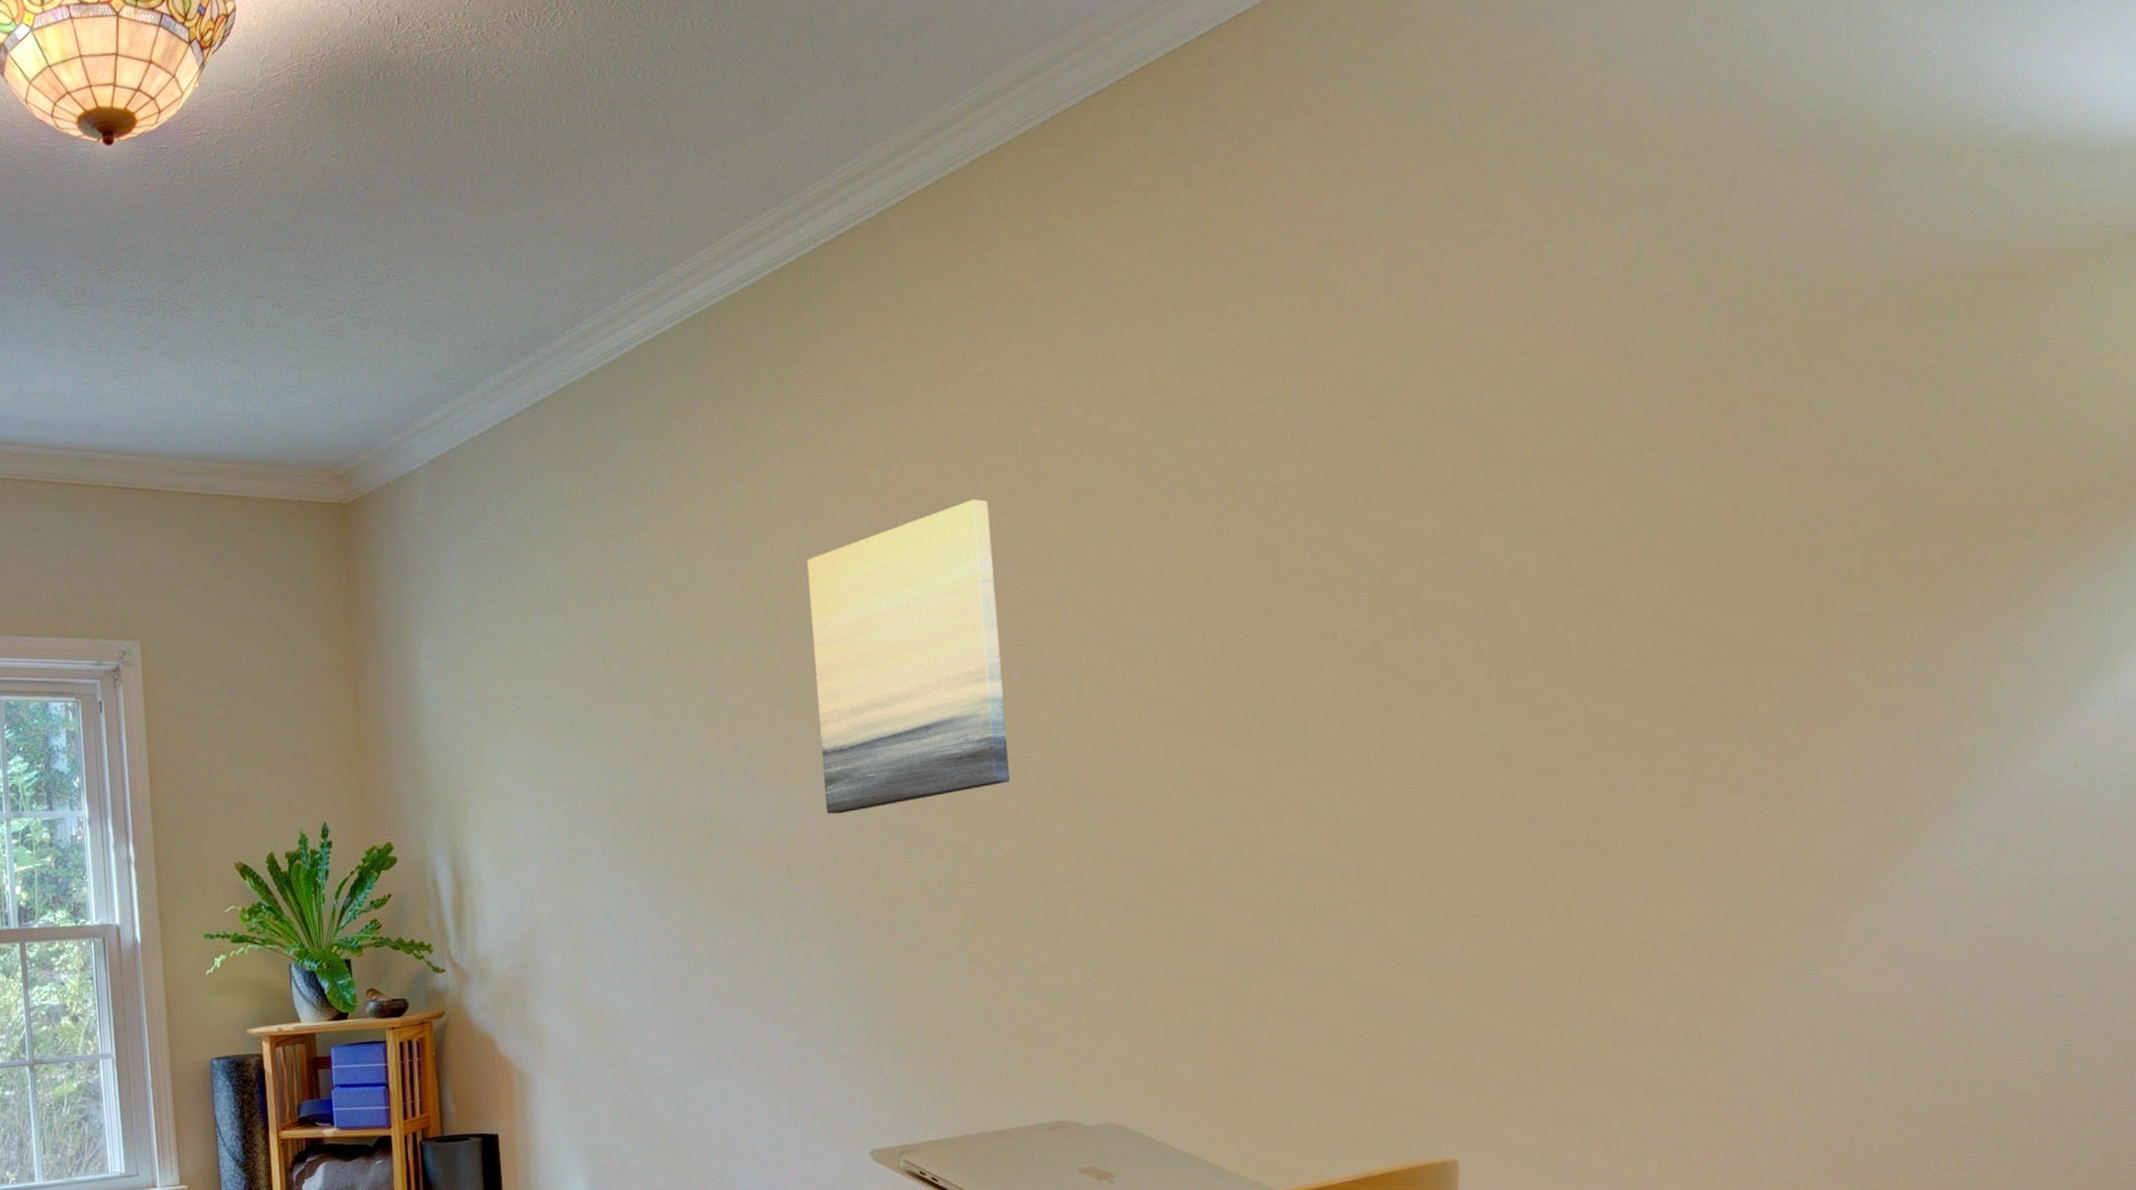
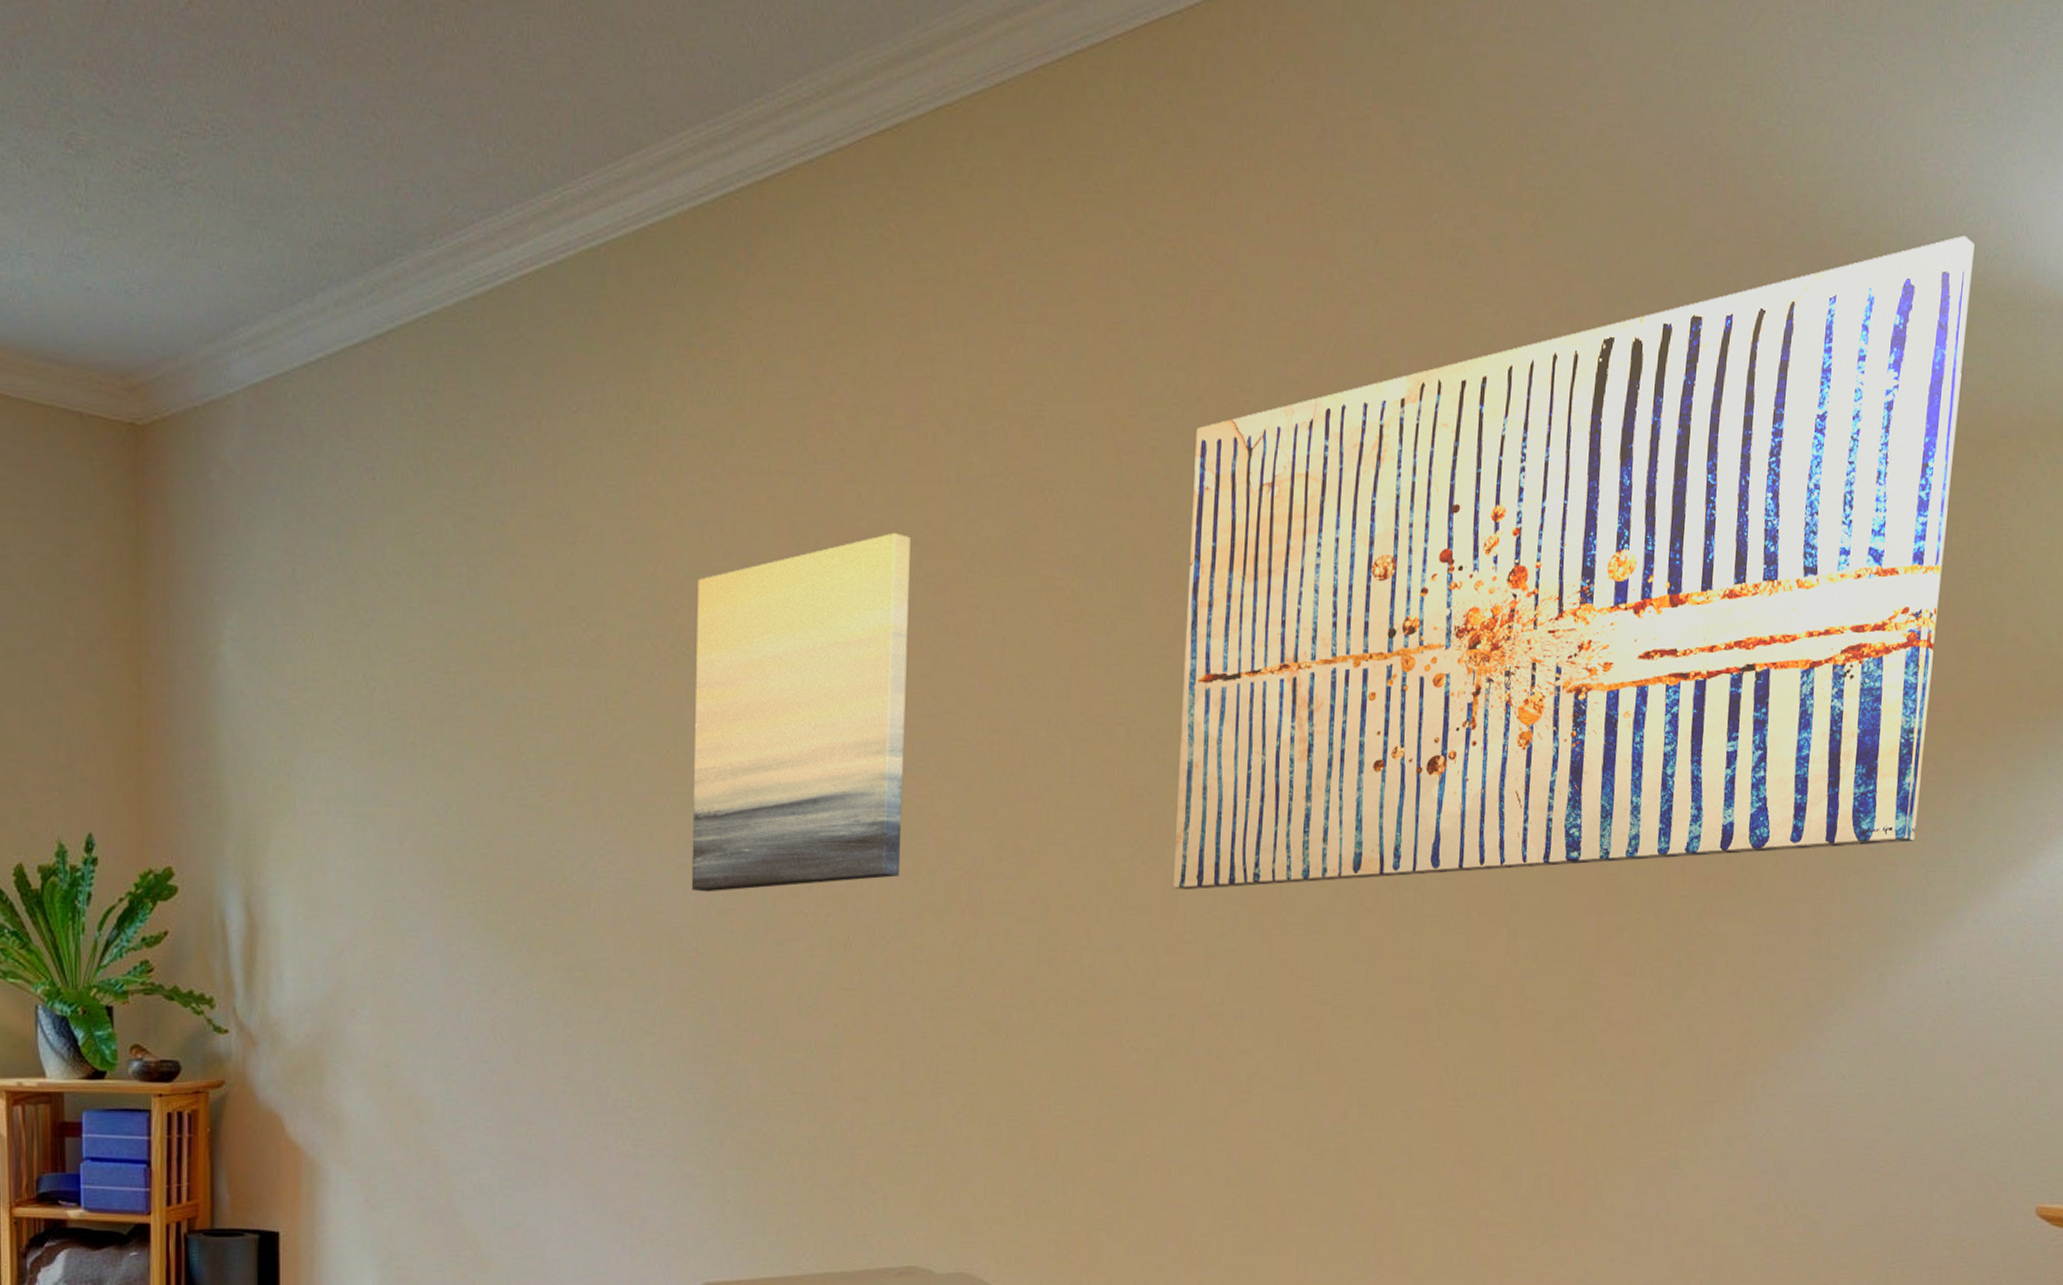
wall art: none [1233,103,2012,765] -> present [1172,235,1975,891]

